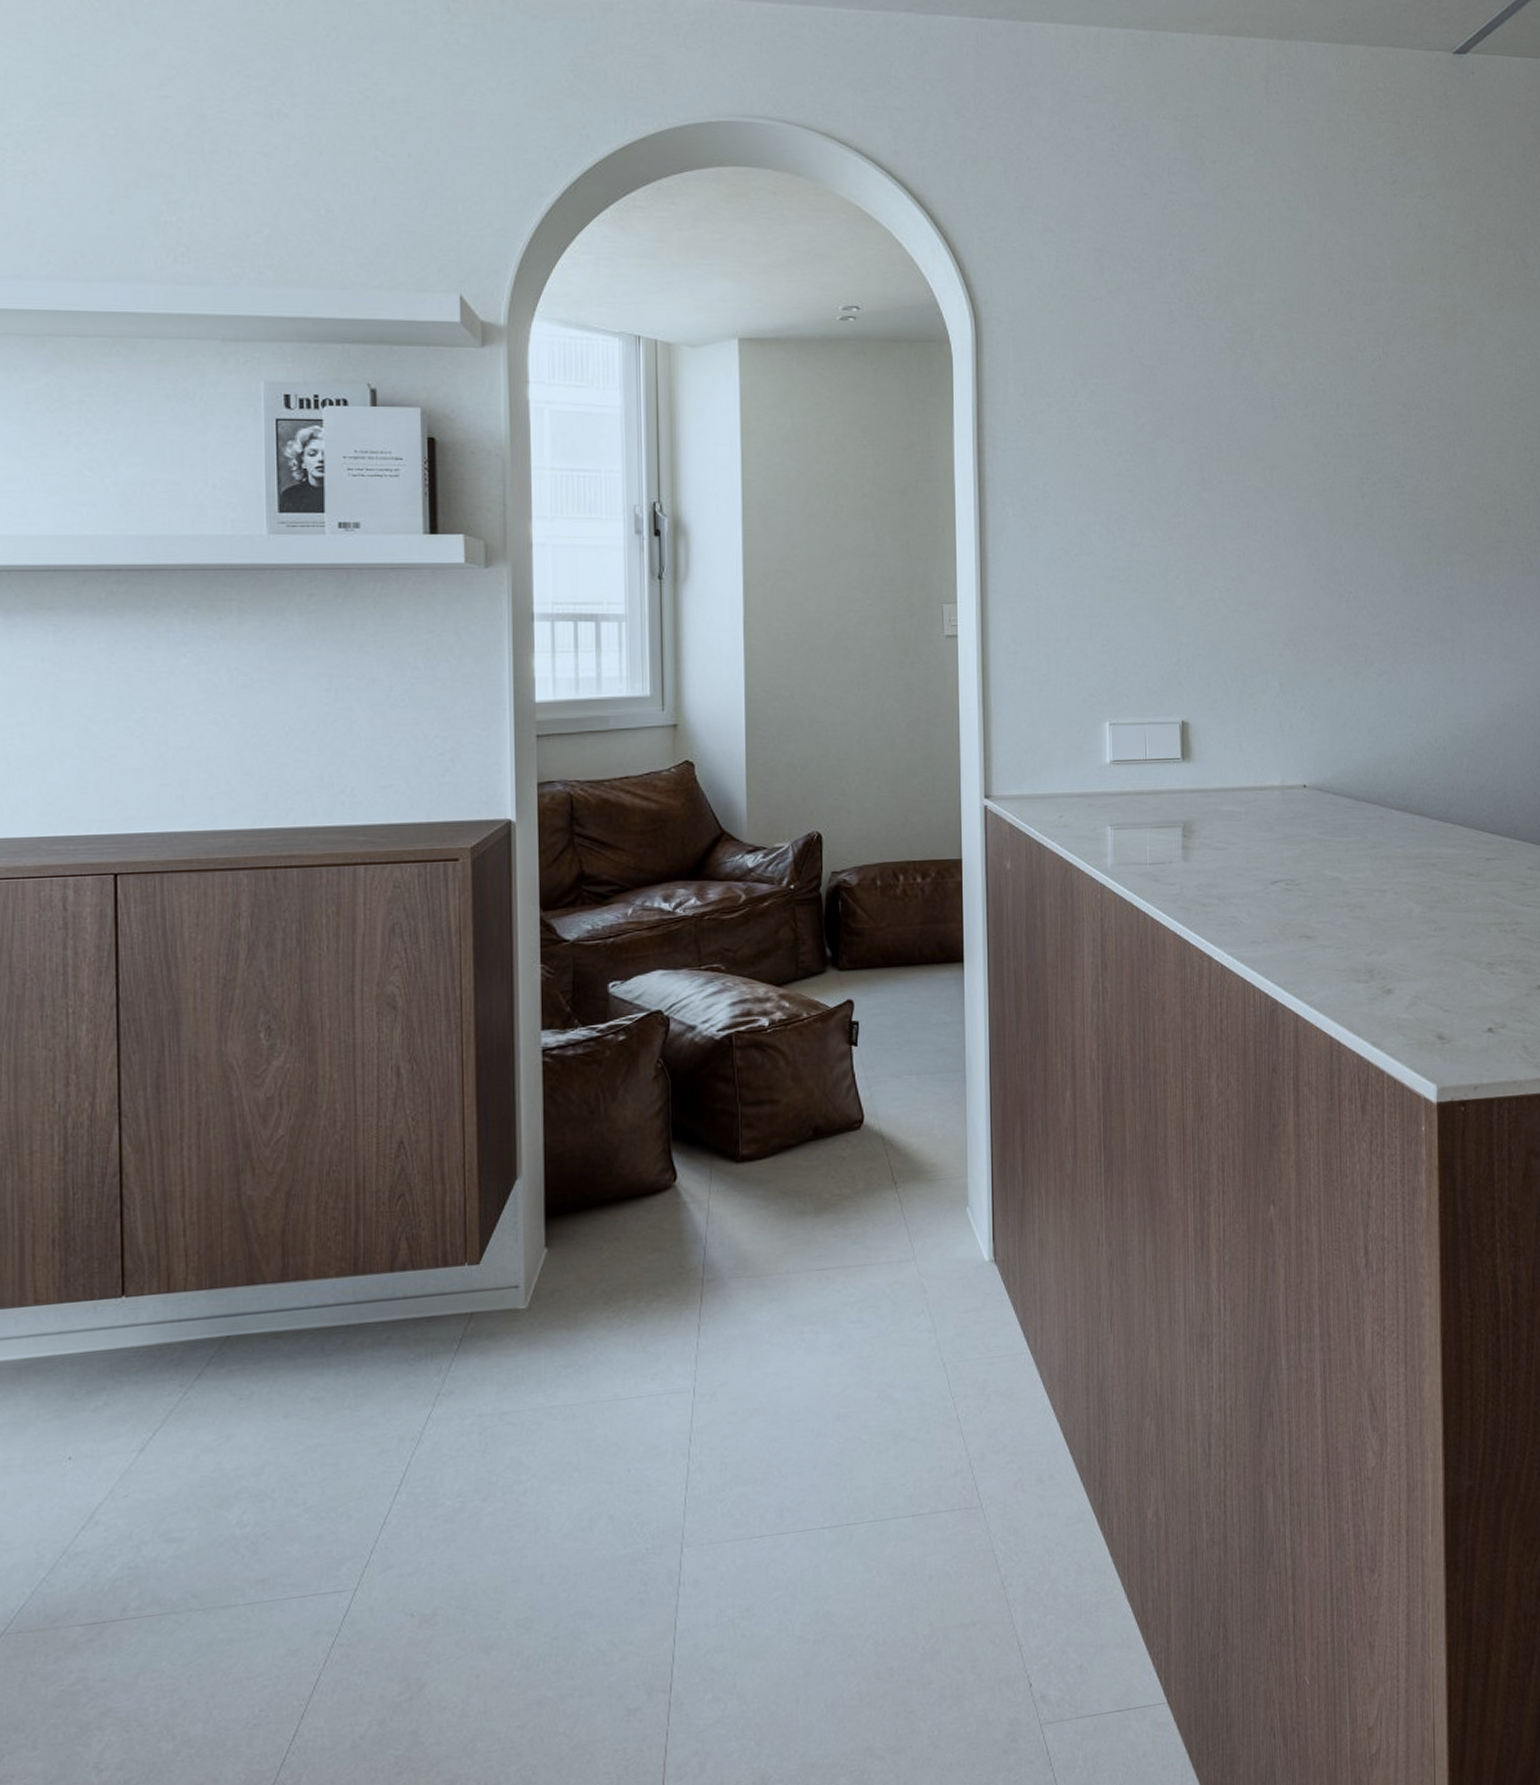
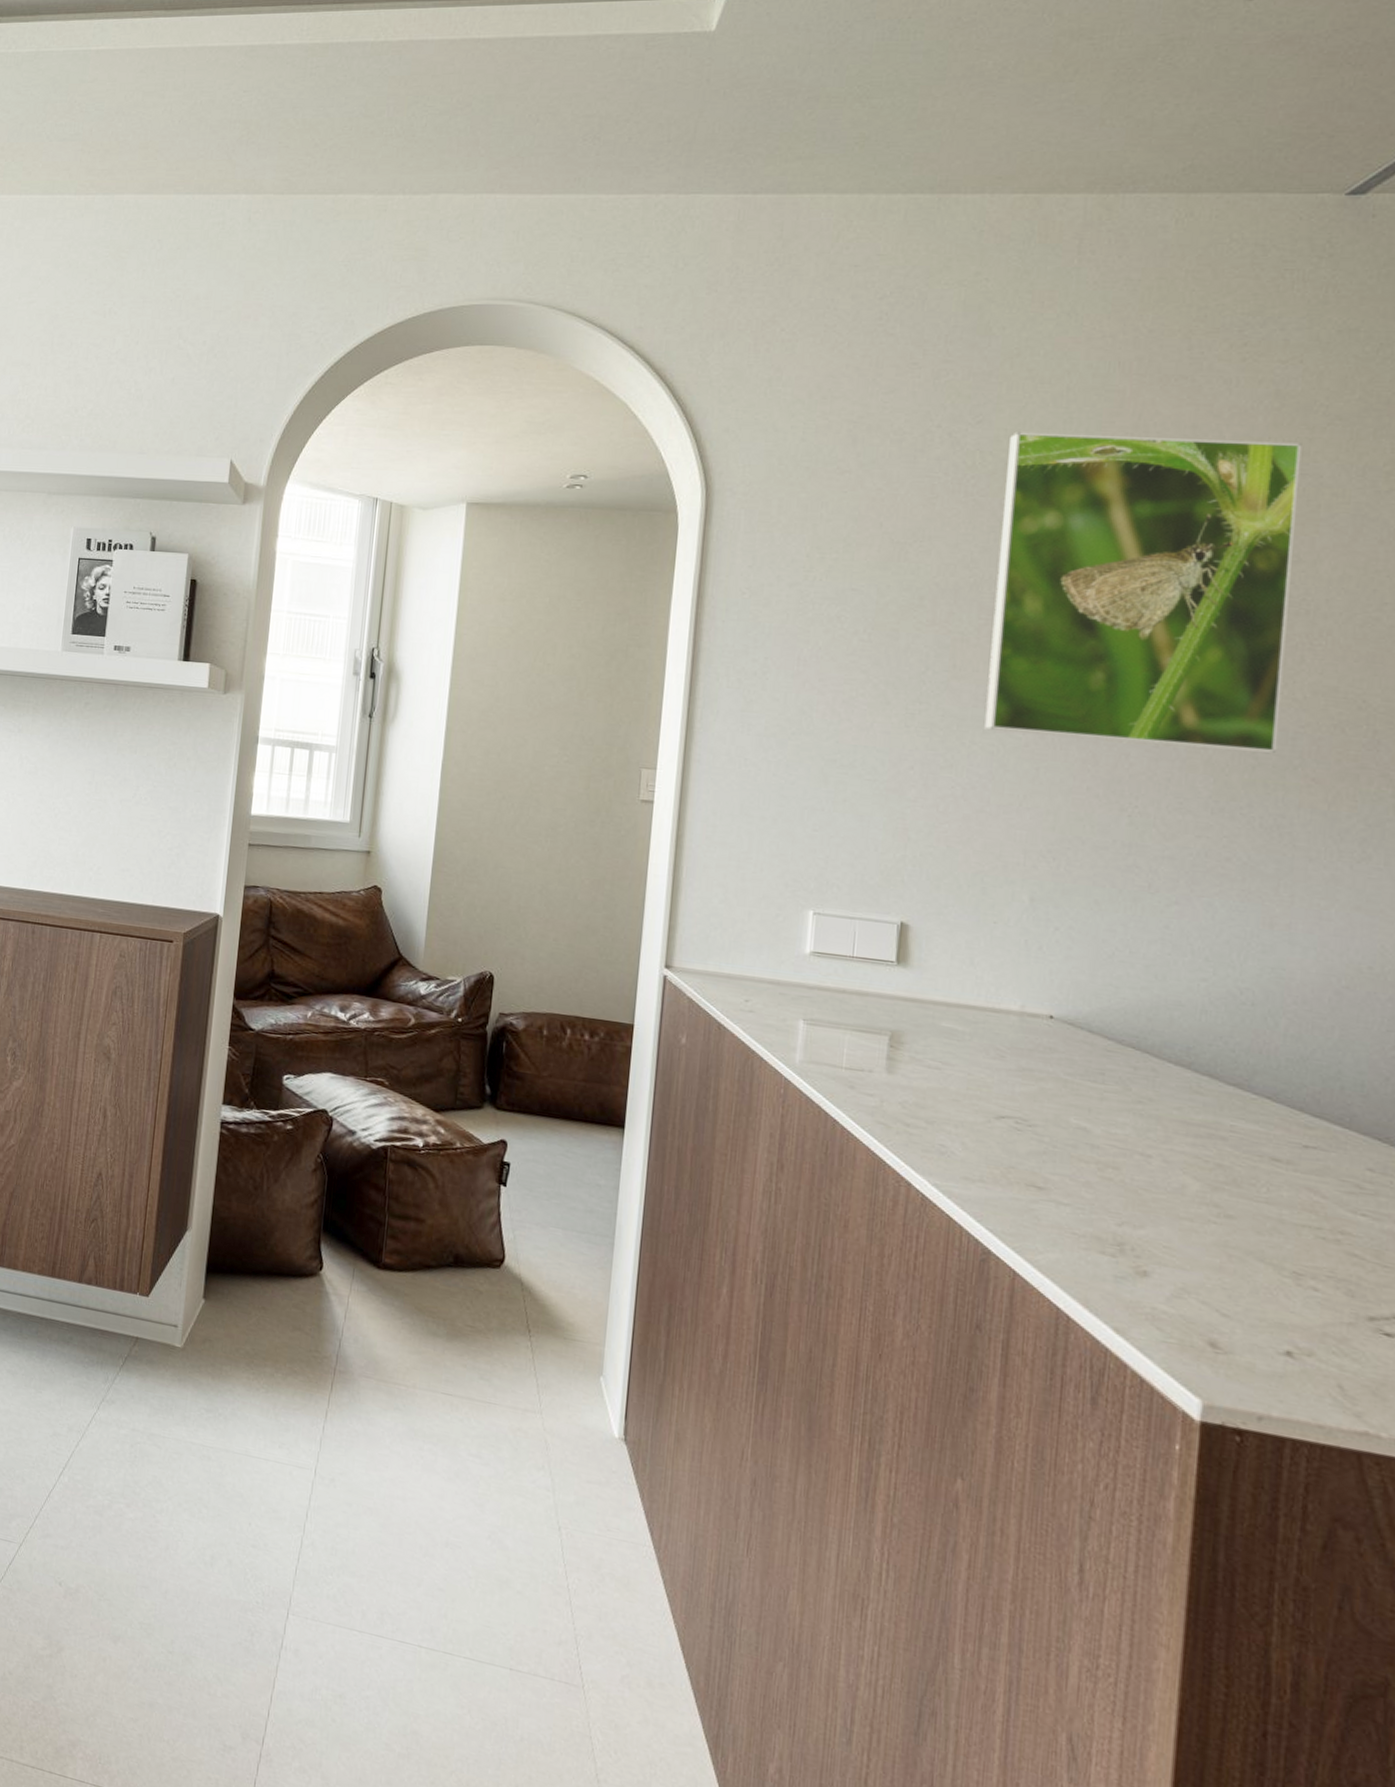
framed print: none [1228,259,1444,537] -> present [984,432,1302,754]

